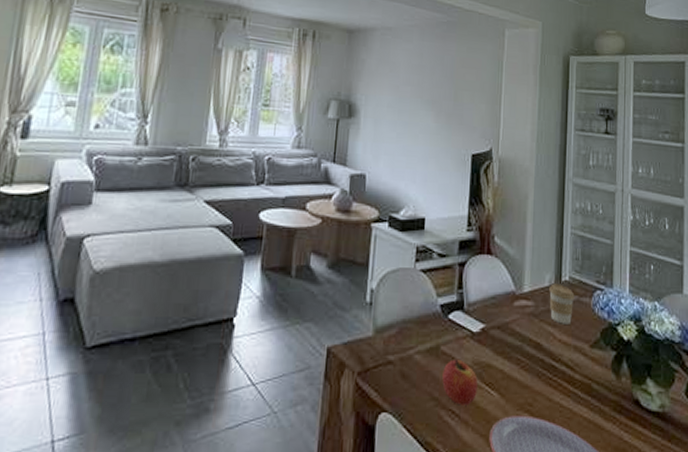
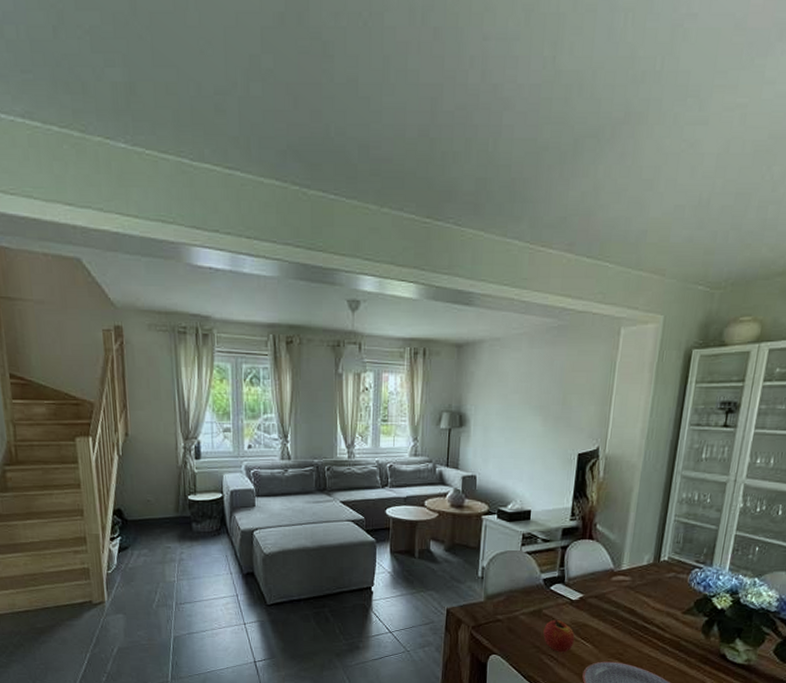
coffee cup: present [549,283,575,324] -> none [646,563,672,595]

